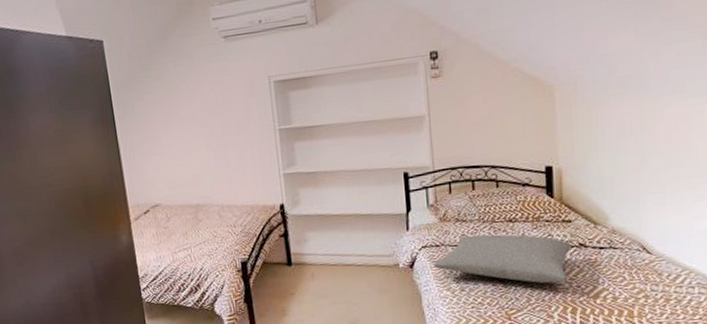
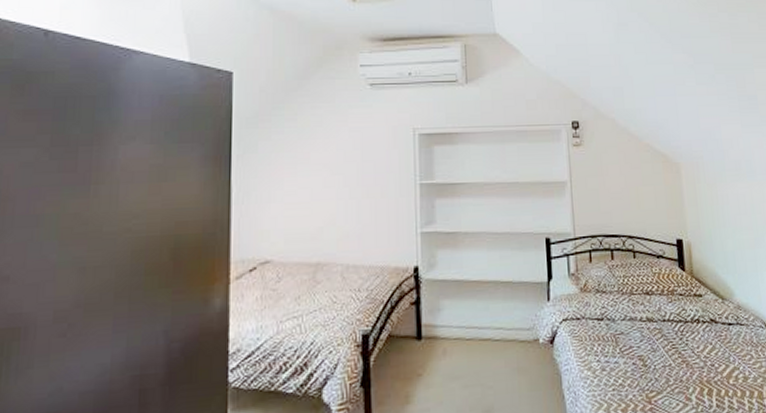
pillow: present [433,234,571,284] -> none [574,307,704,362]

